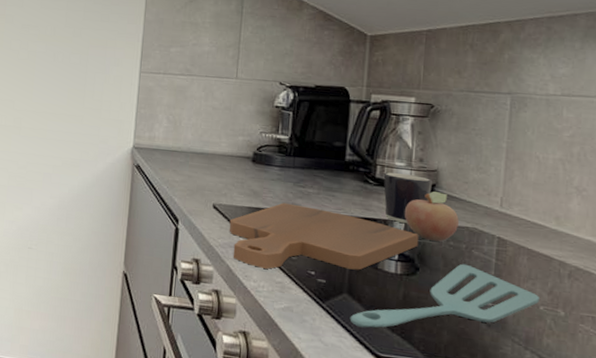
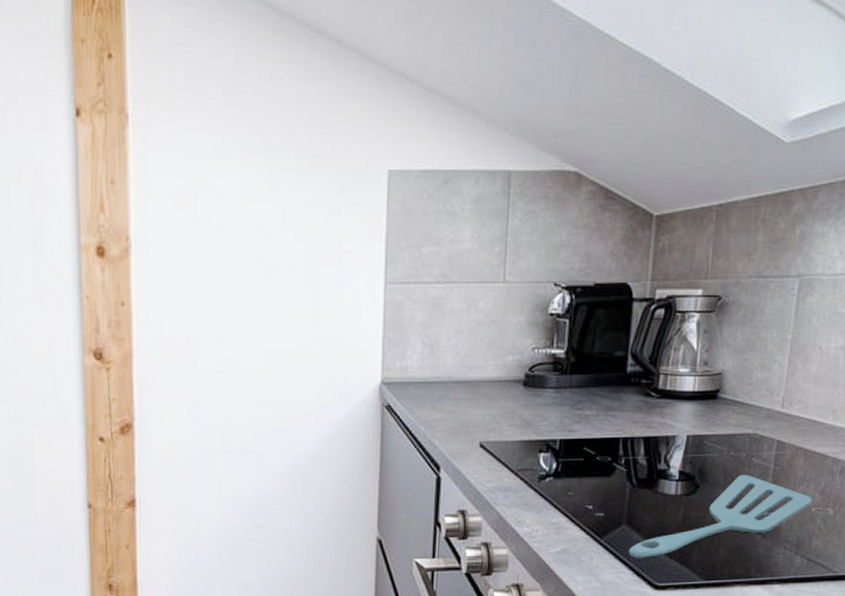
cutting board: present [229,202,419,270] -> none [498,431,701,510]
mug: present [383,172,432,224] -> none [666,380,716,439]
fruit: present [404,191,459,242] -> none [686,397,741,453]

